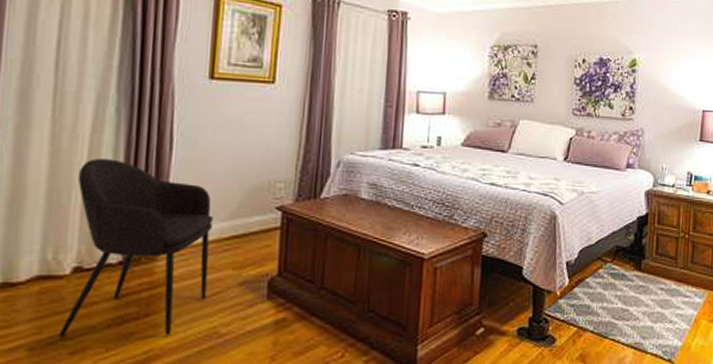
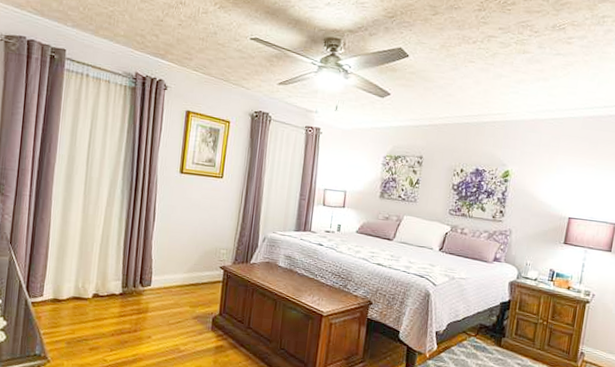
armchair: present [58,158,214,337] -> none [84,223,179,346]

